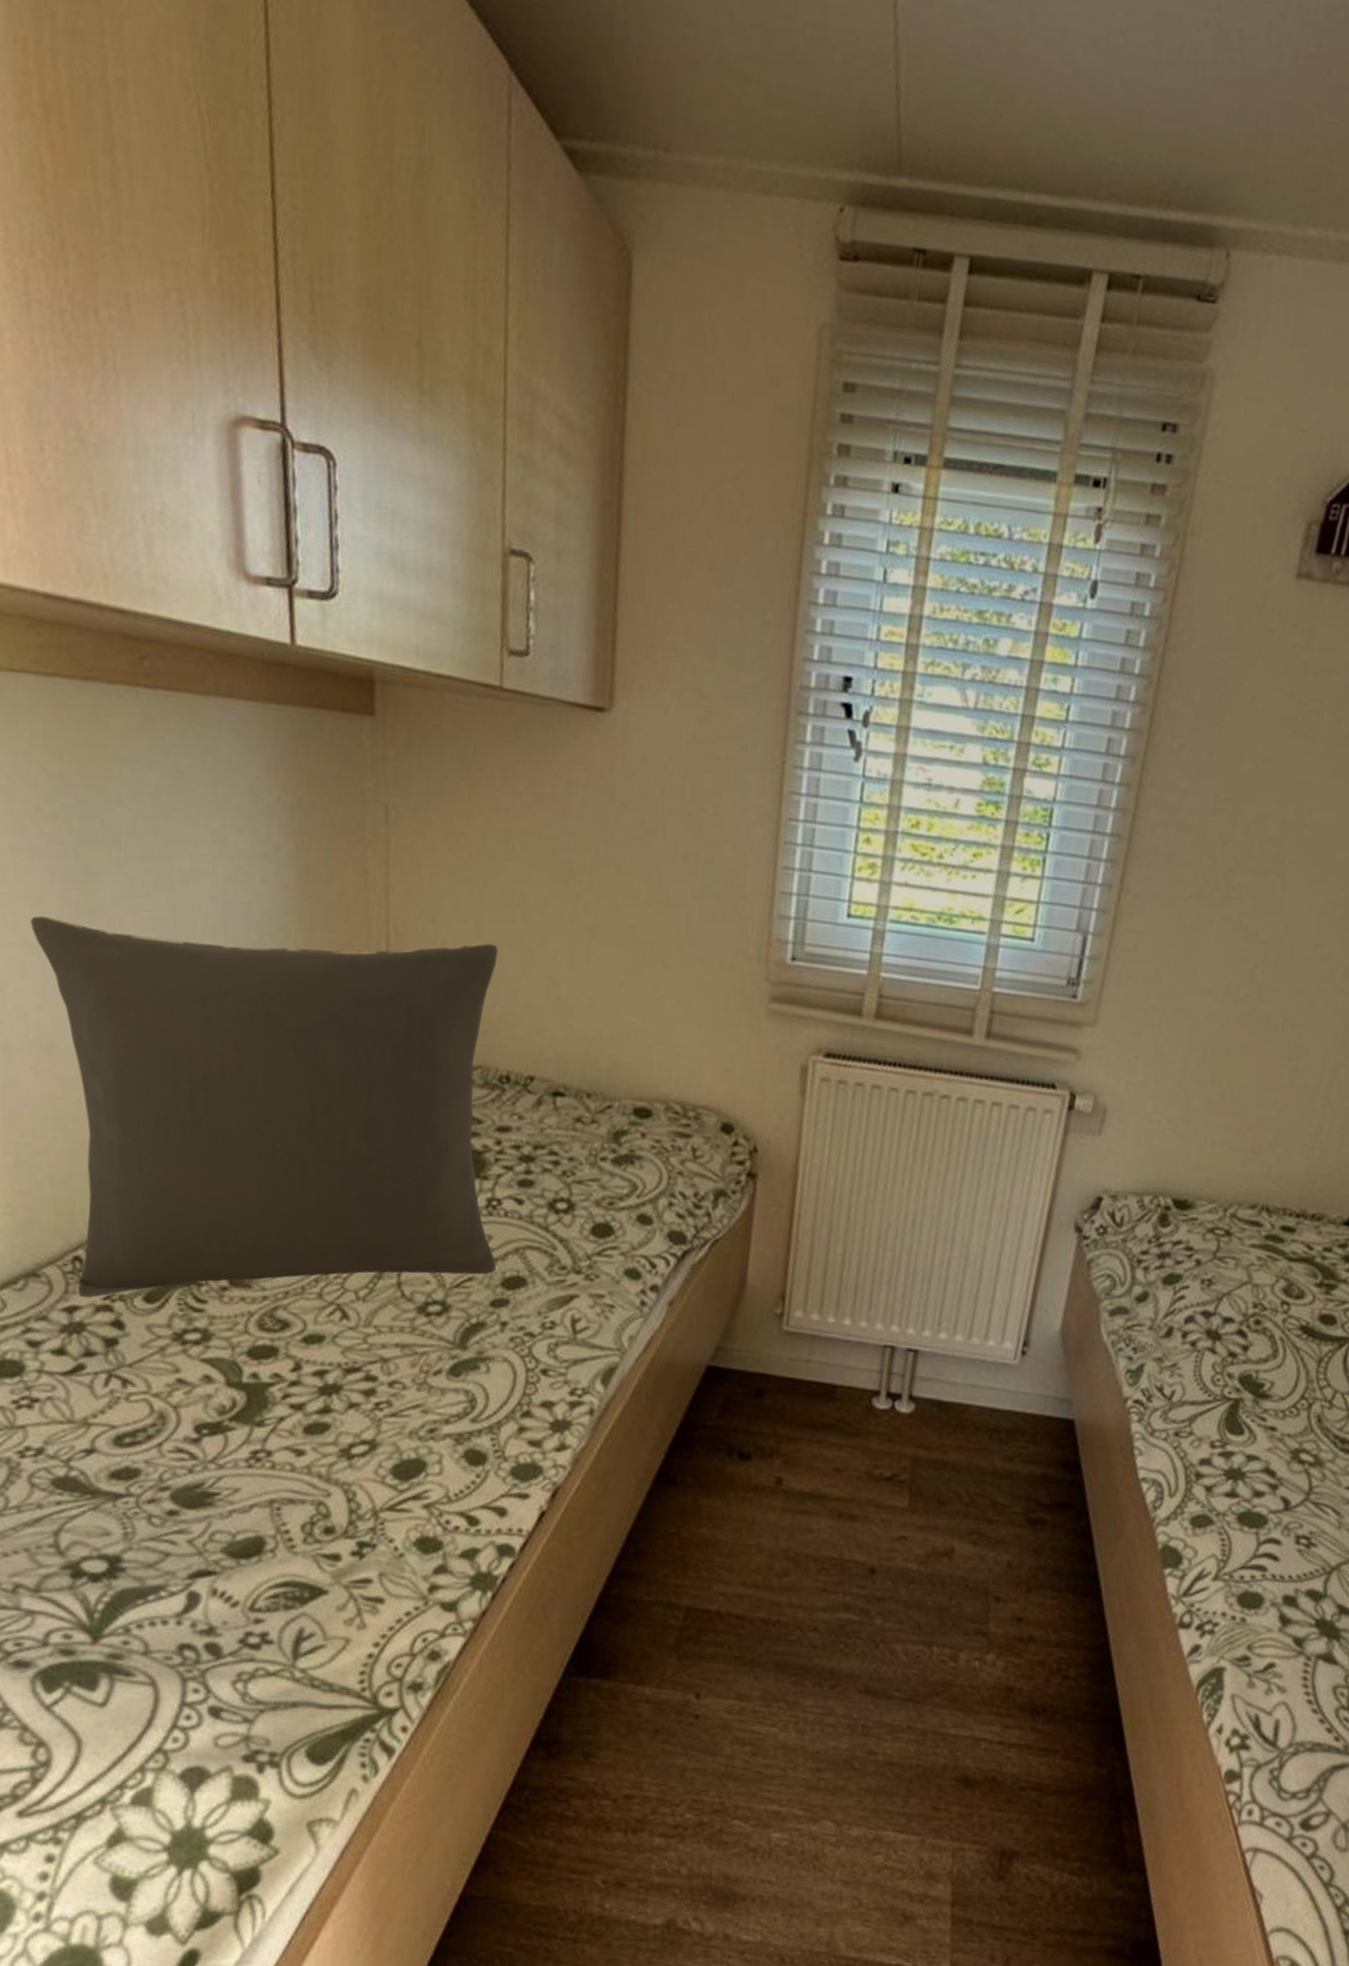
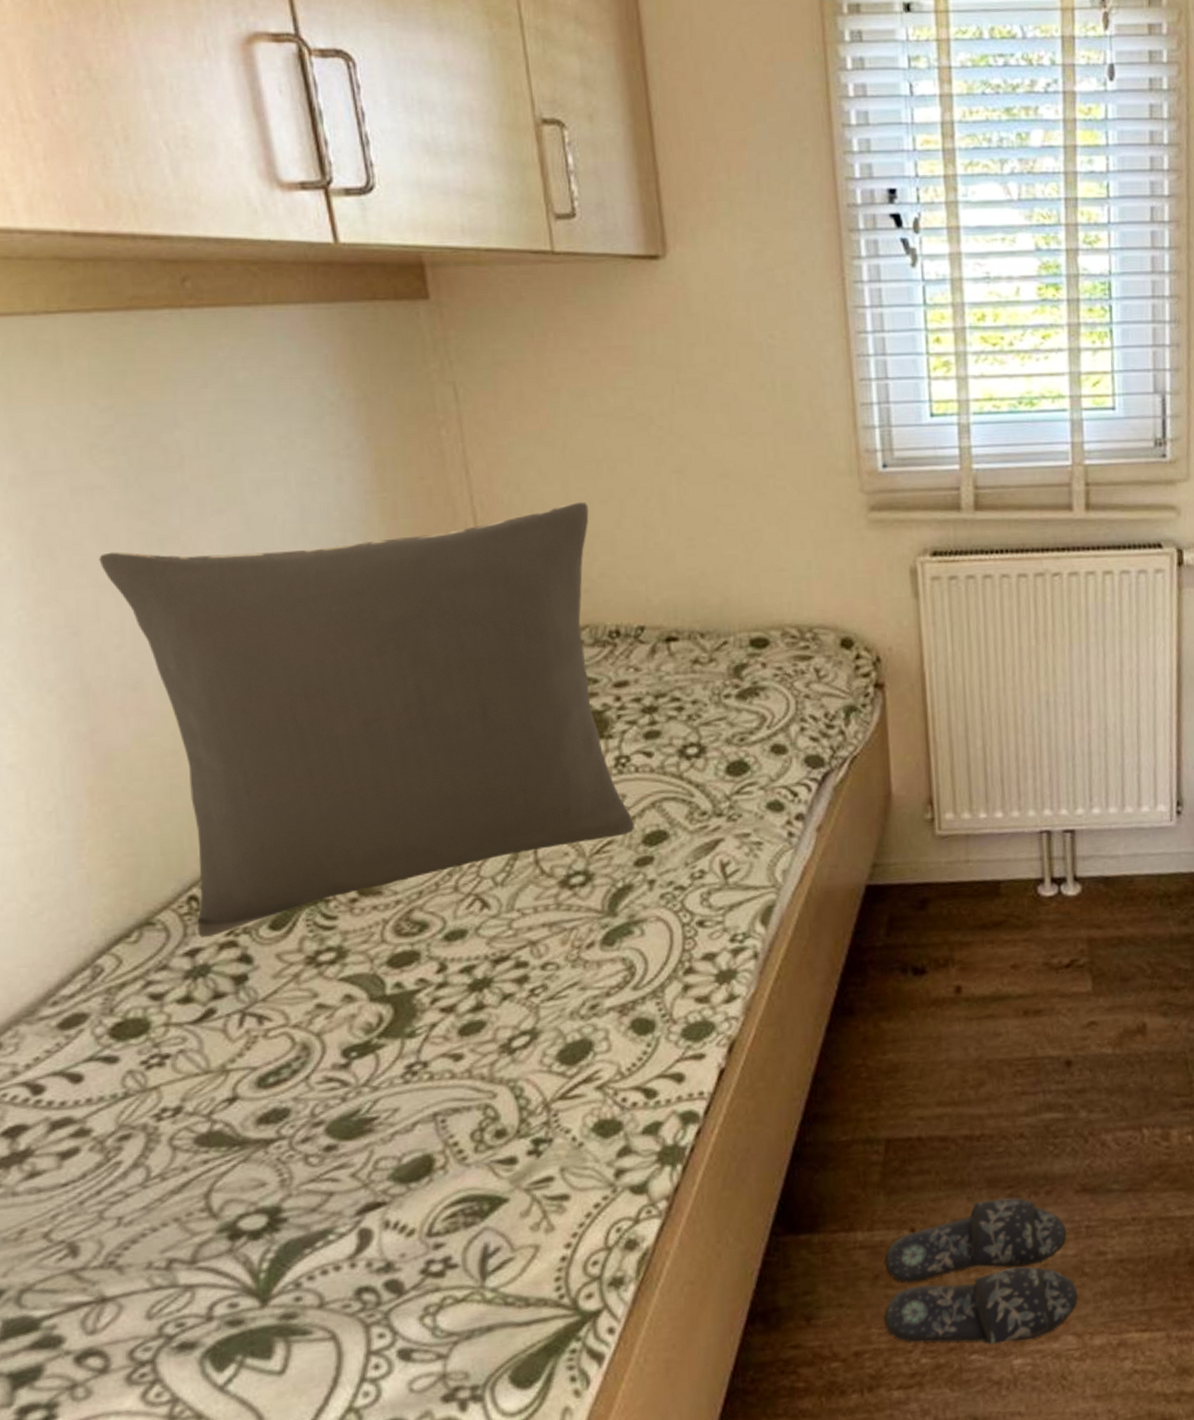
slippers: none [657,1682,844,1818] -> present [884,1197,1078,1345]

